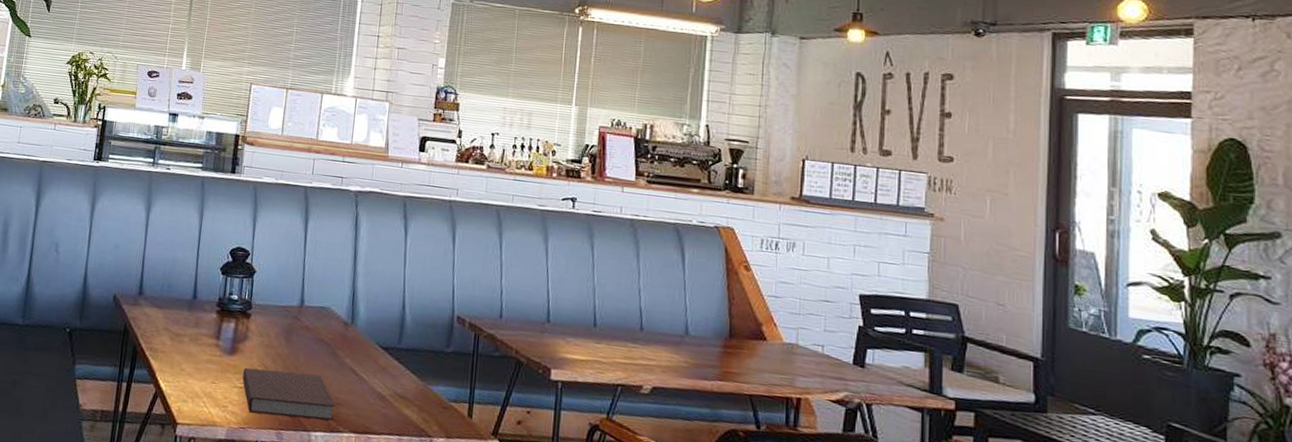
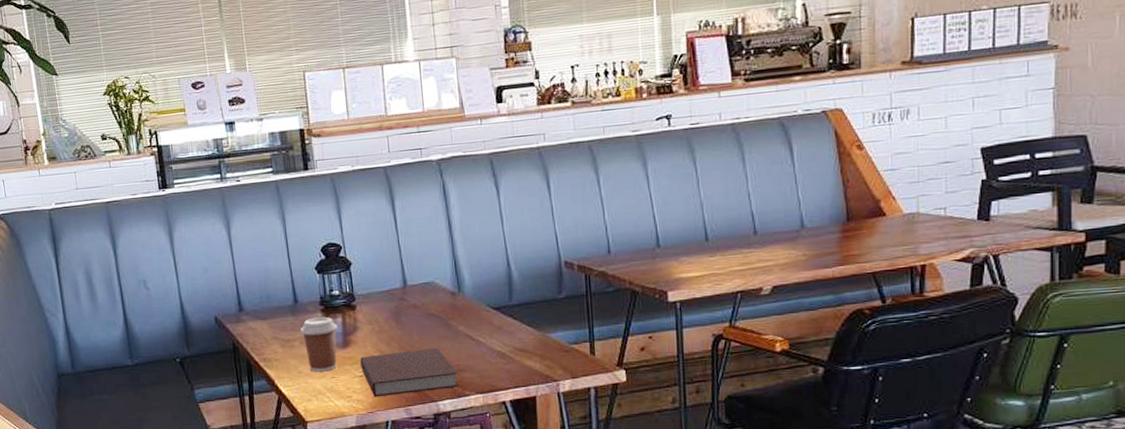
coffee cup: none [191,317,229,375] -> present [299,317,338,372]

